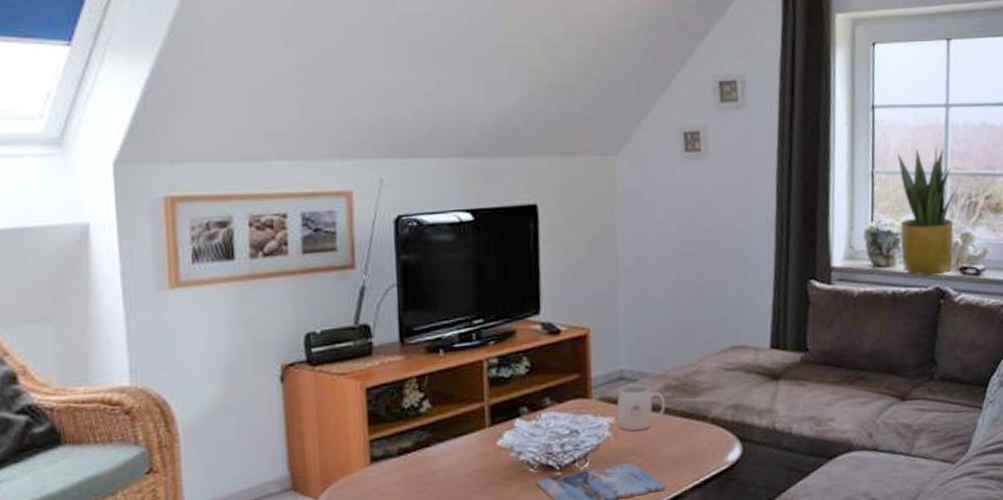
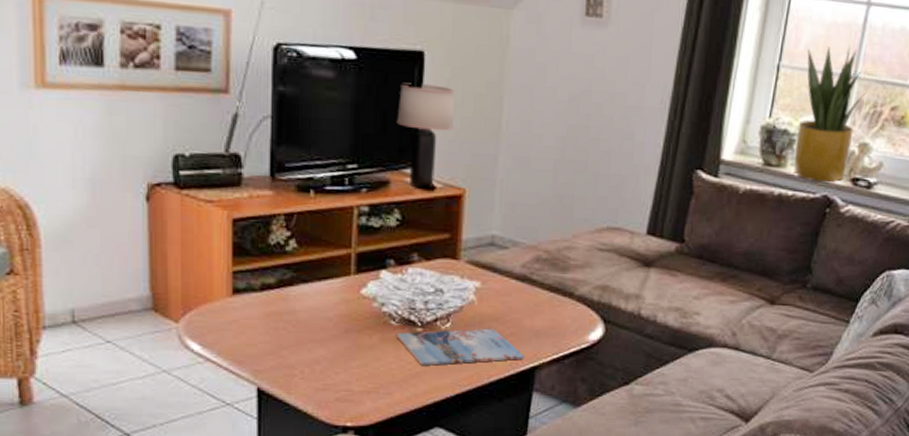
table lamp: none [517,234,573,334] -> present [396,82,454,189]
mug: present [617,384,666,431] -> none [484,251,535,299]

